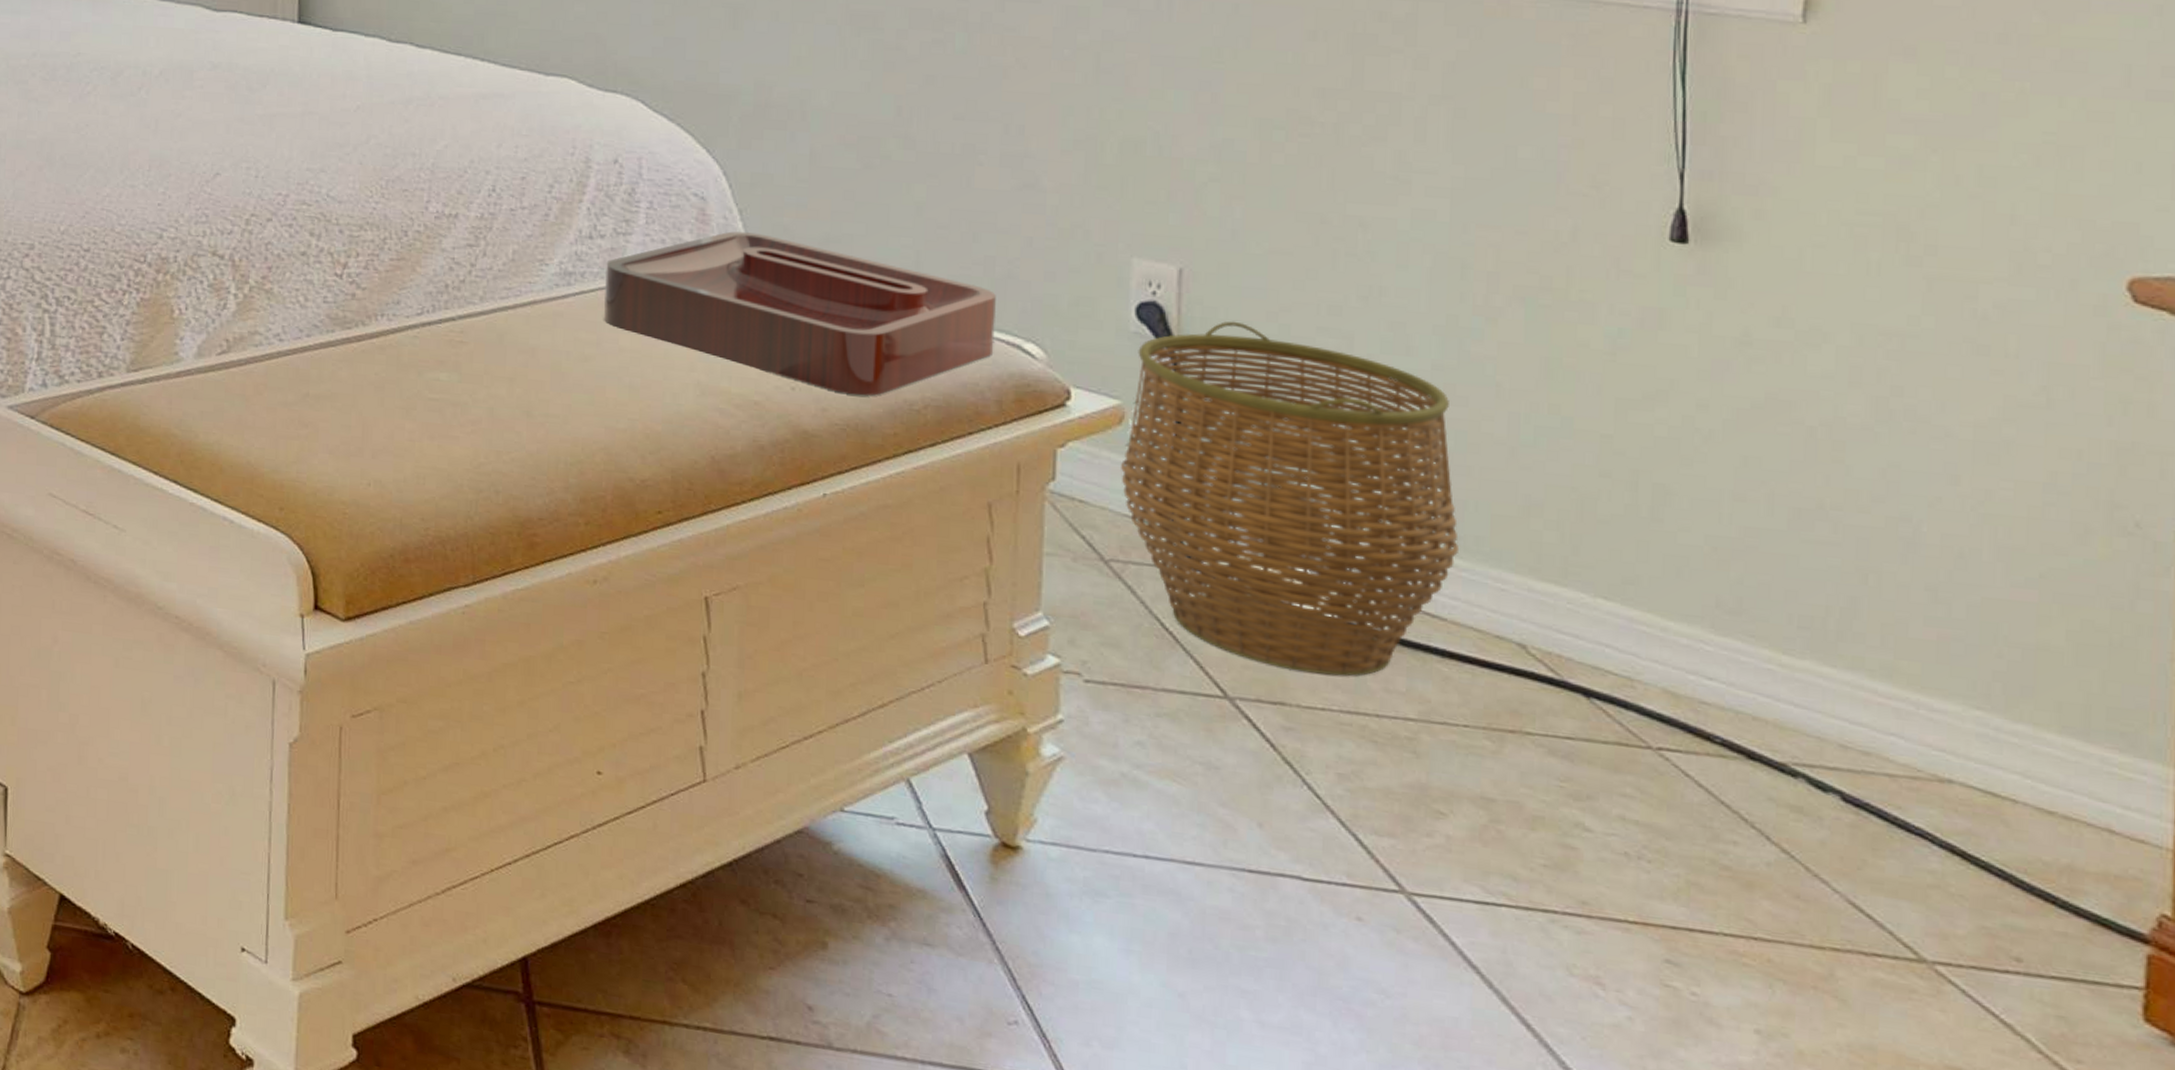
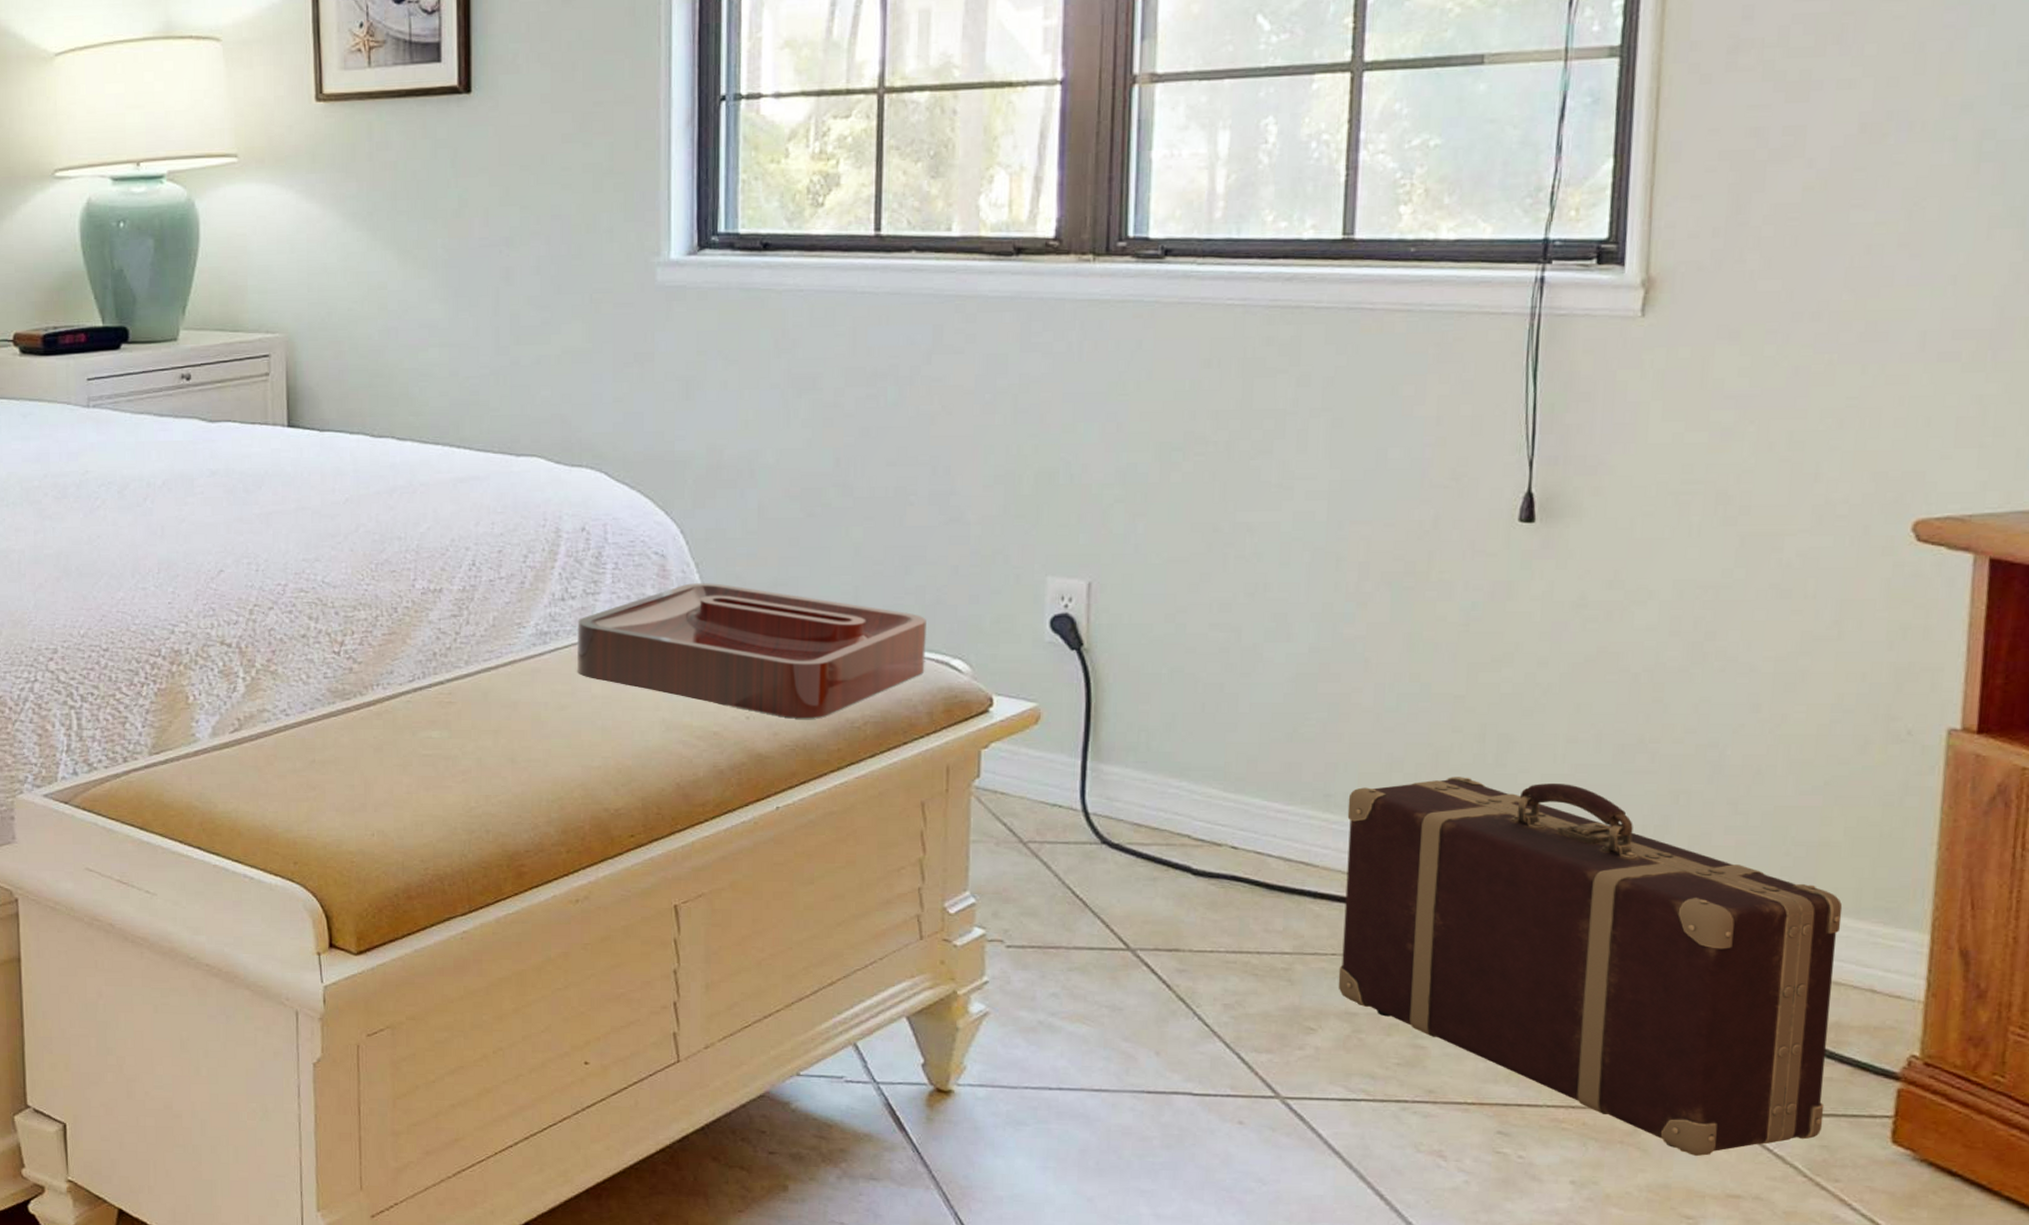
basket: present [1121,321,1458,676] -> none [1037,625,1330,922]
suitcase: none [1471,528,2069,1015] -> present [1338,777,1843,1156]

